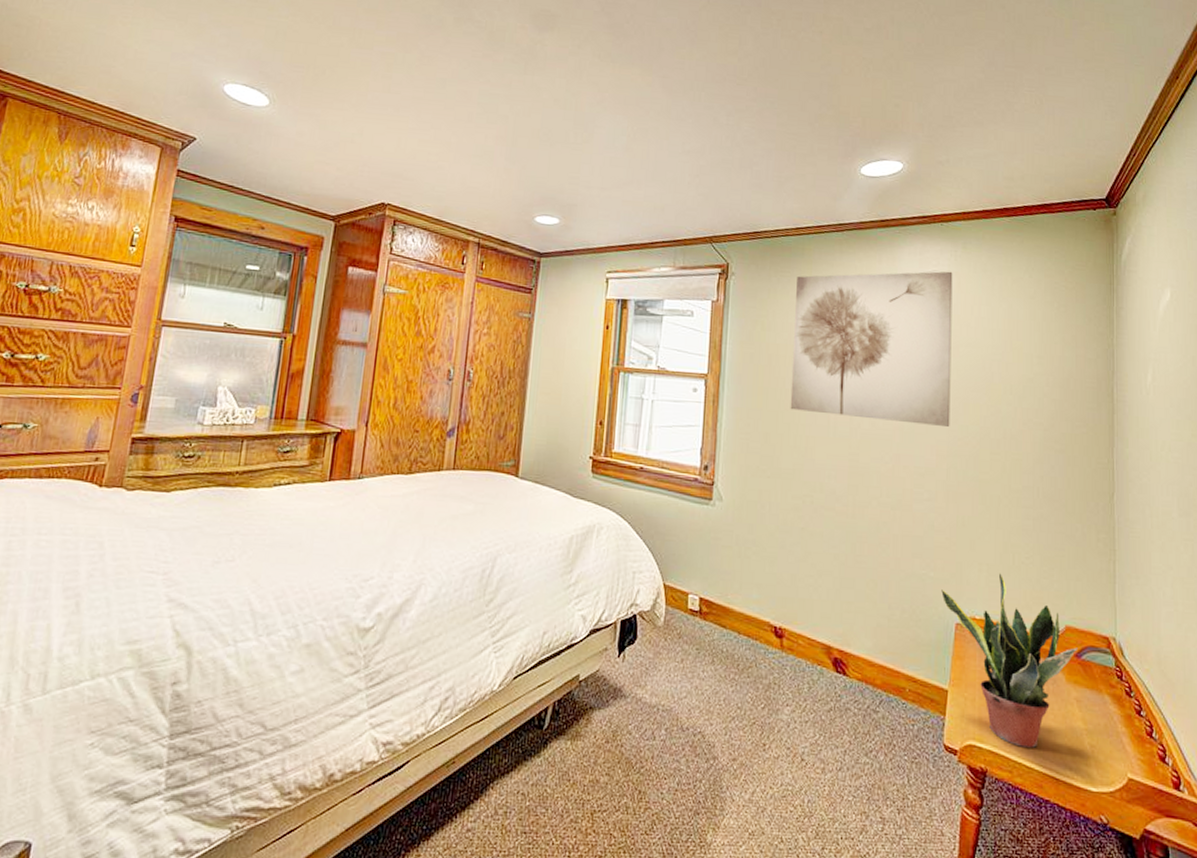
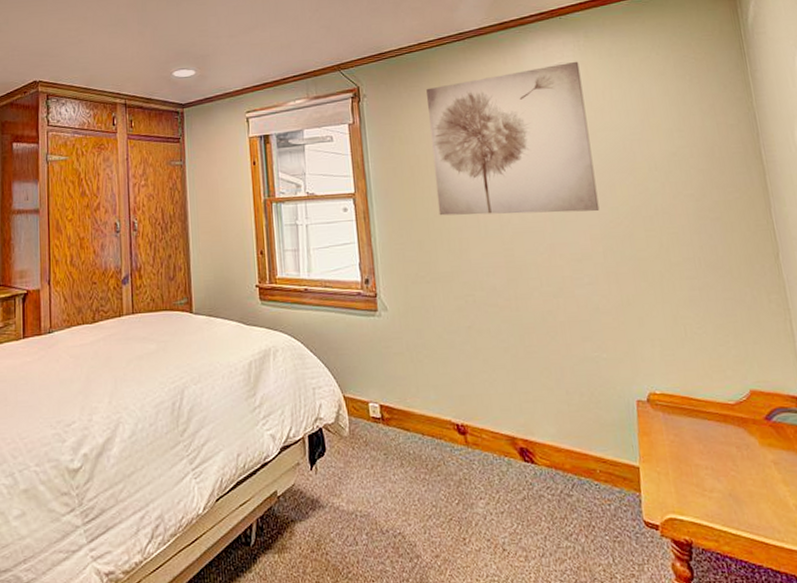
potted plant: present [941,573,1077,748] -> none [617,346,767,515]

